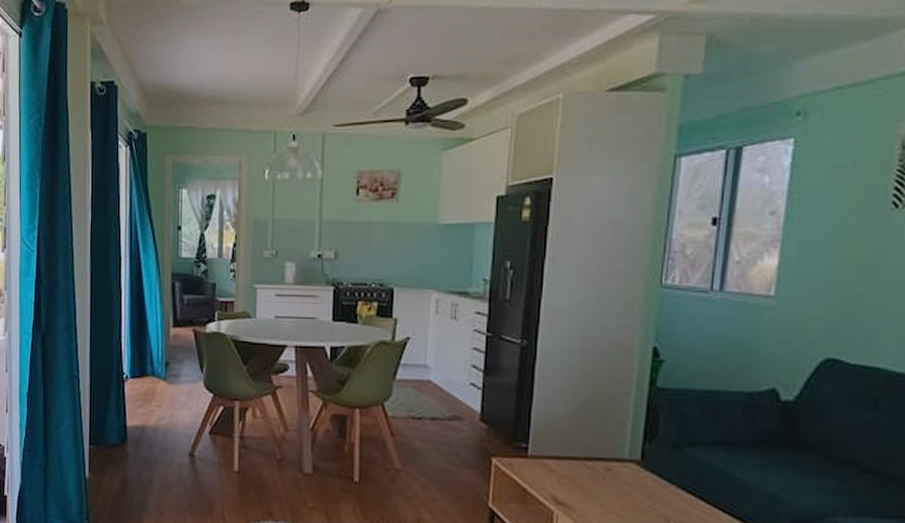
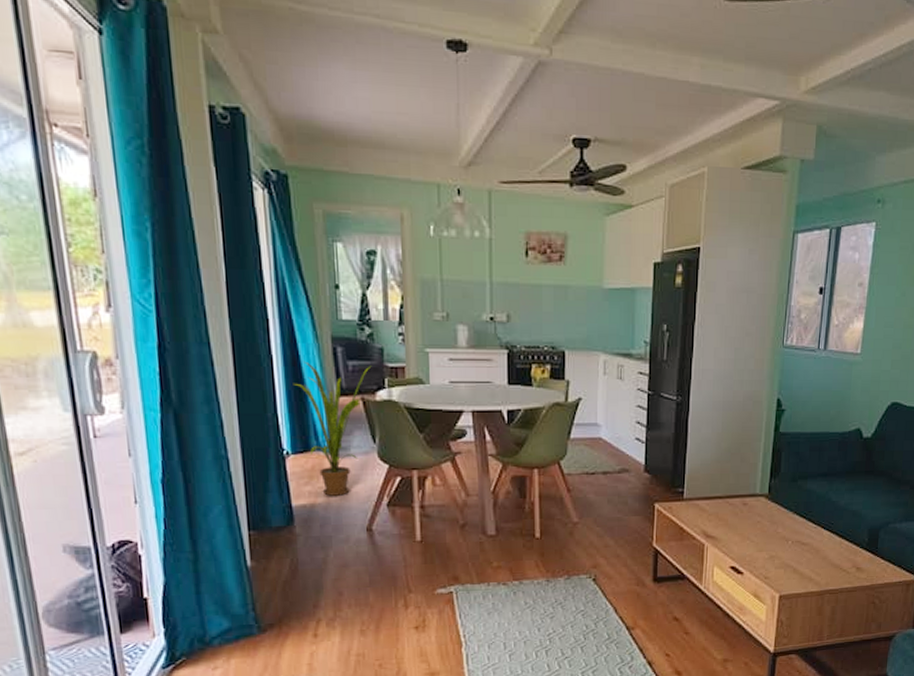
house plant: none [136,294,205,420] -> present [293,361,372,496]

